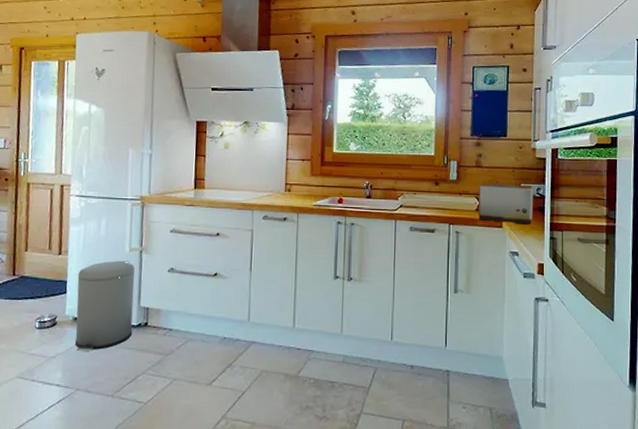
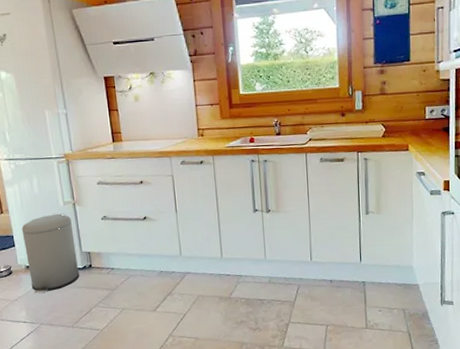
toaster: present [477,183,536,225] -> none [384,107,441,146]

